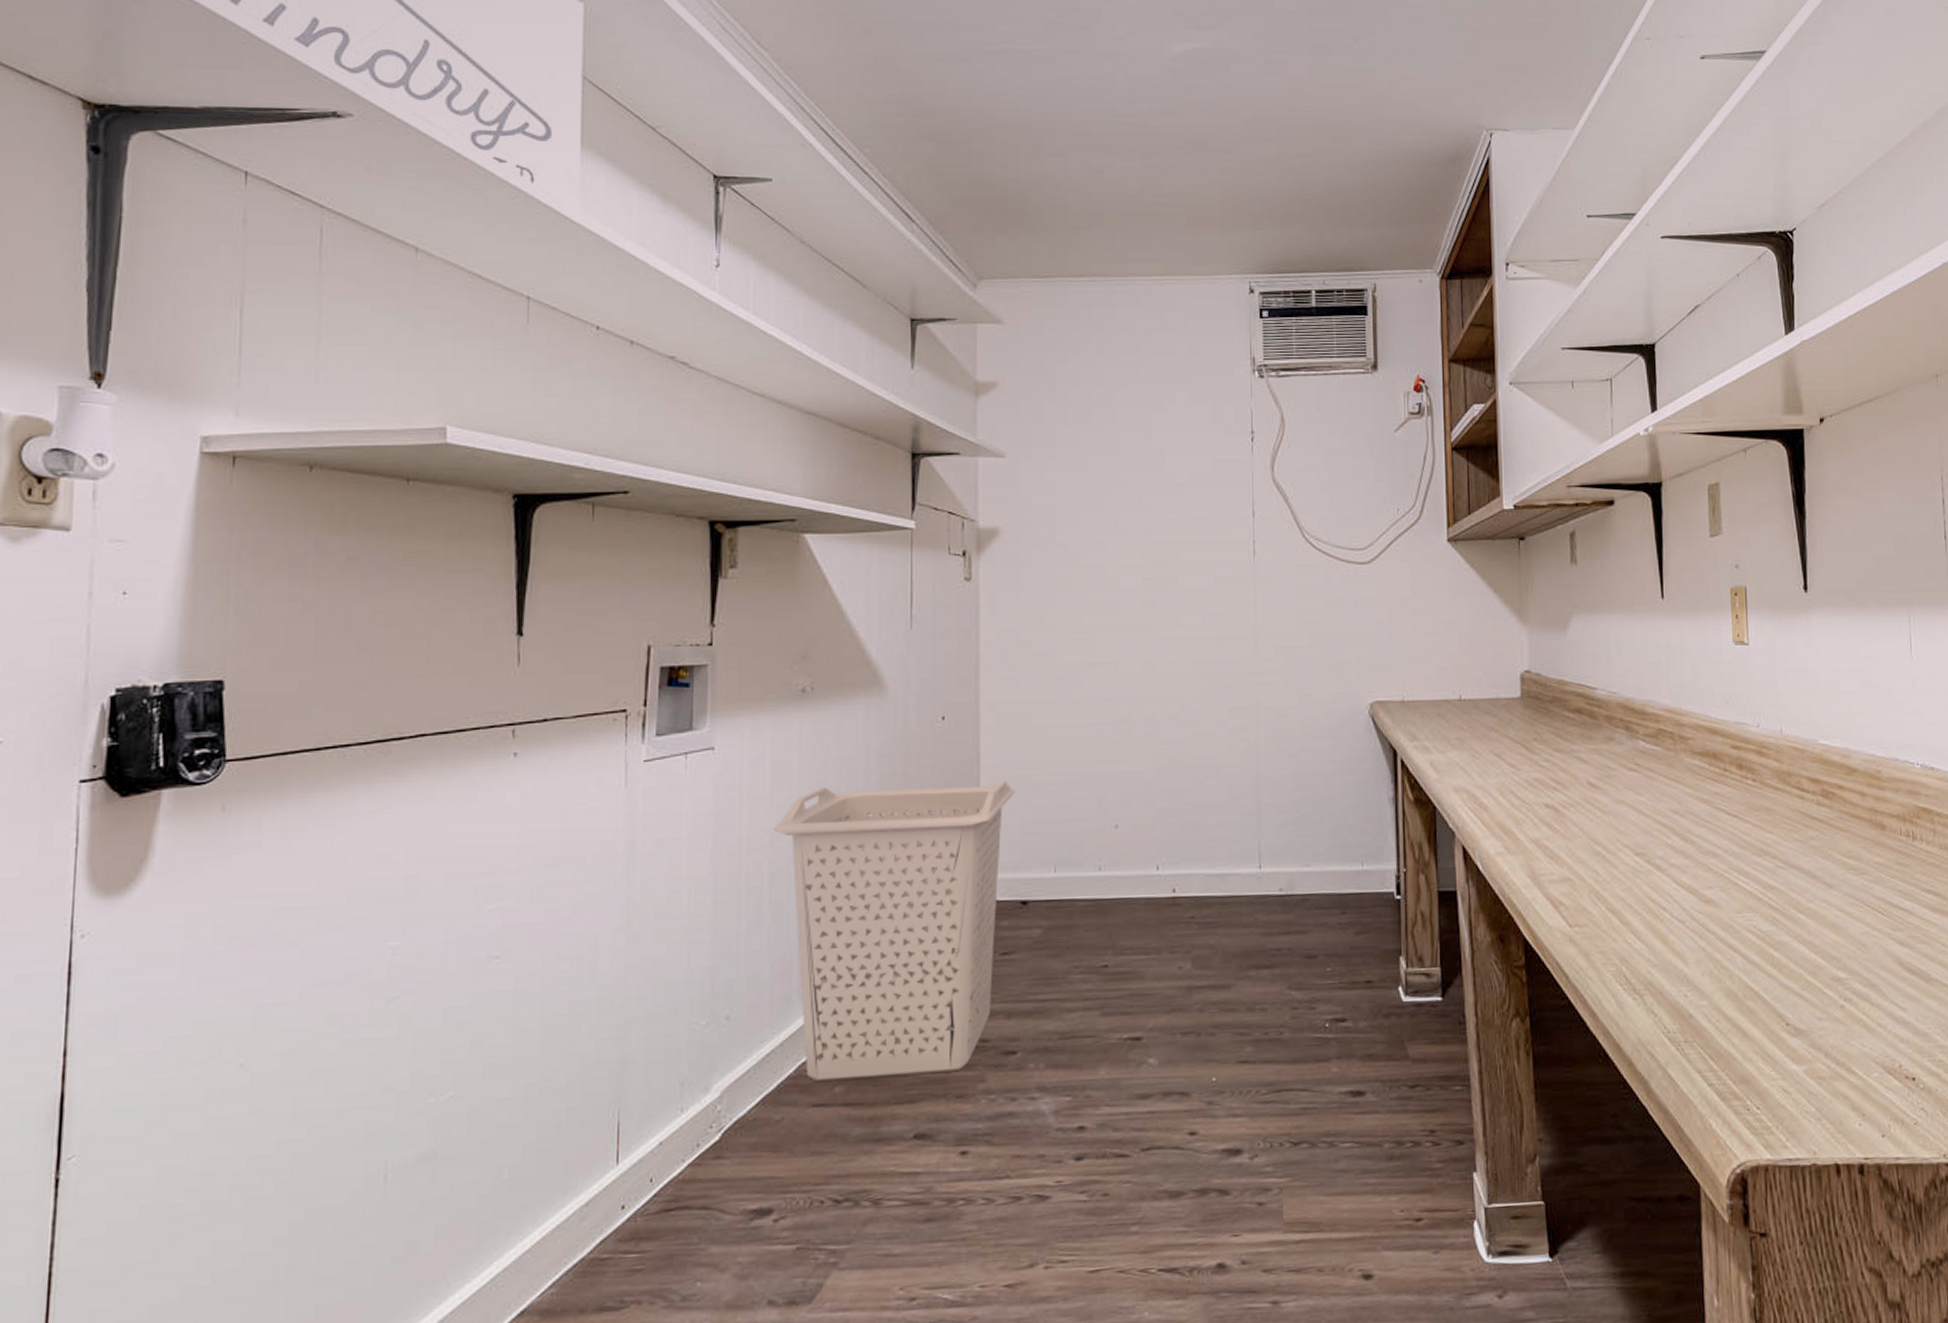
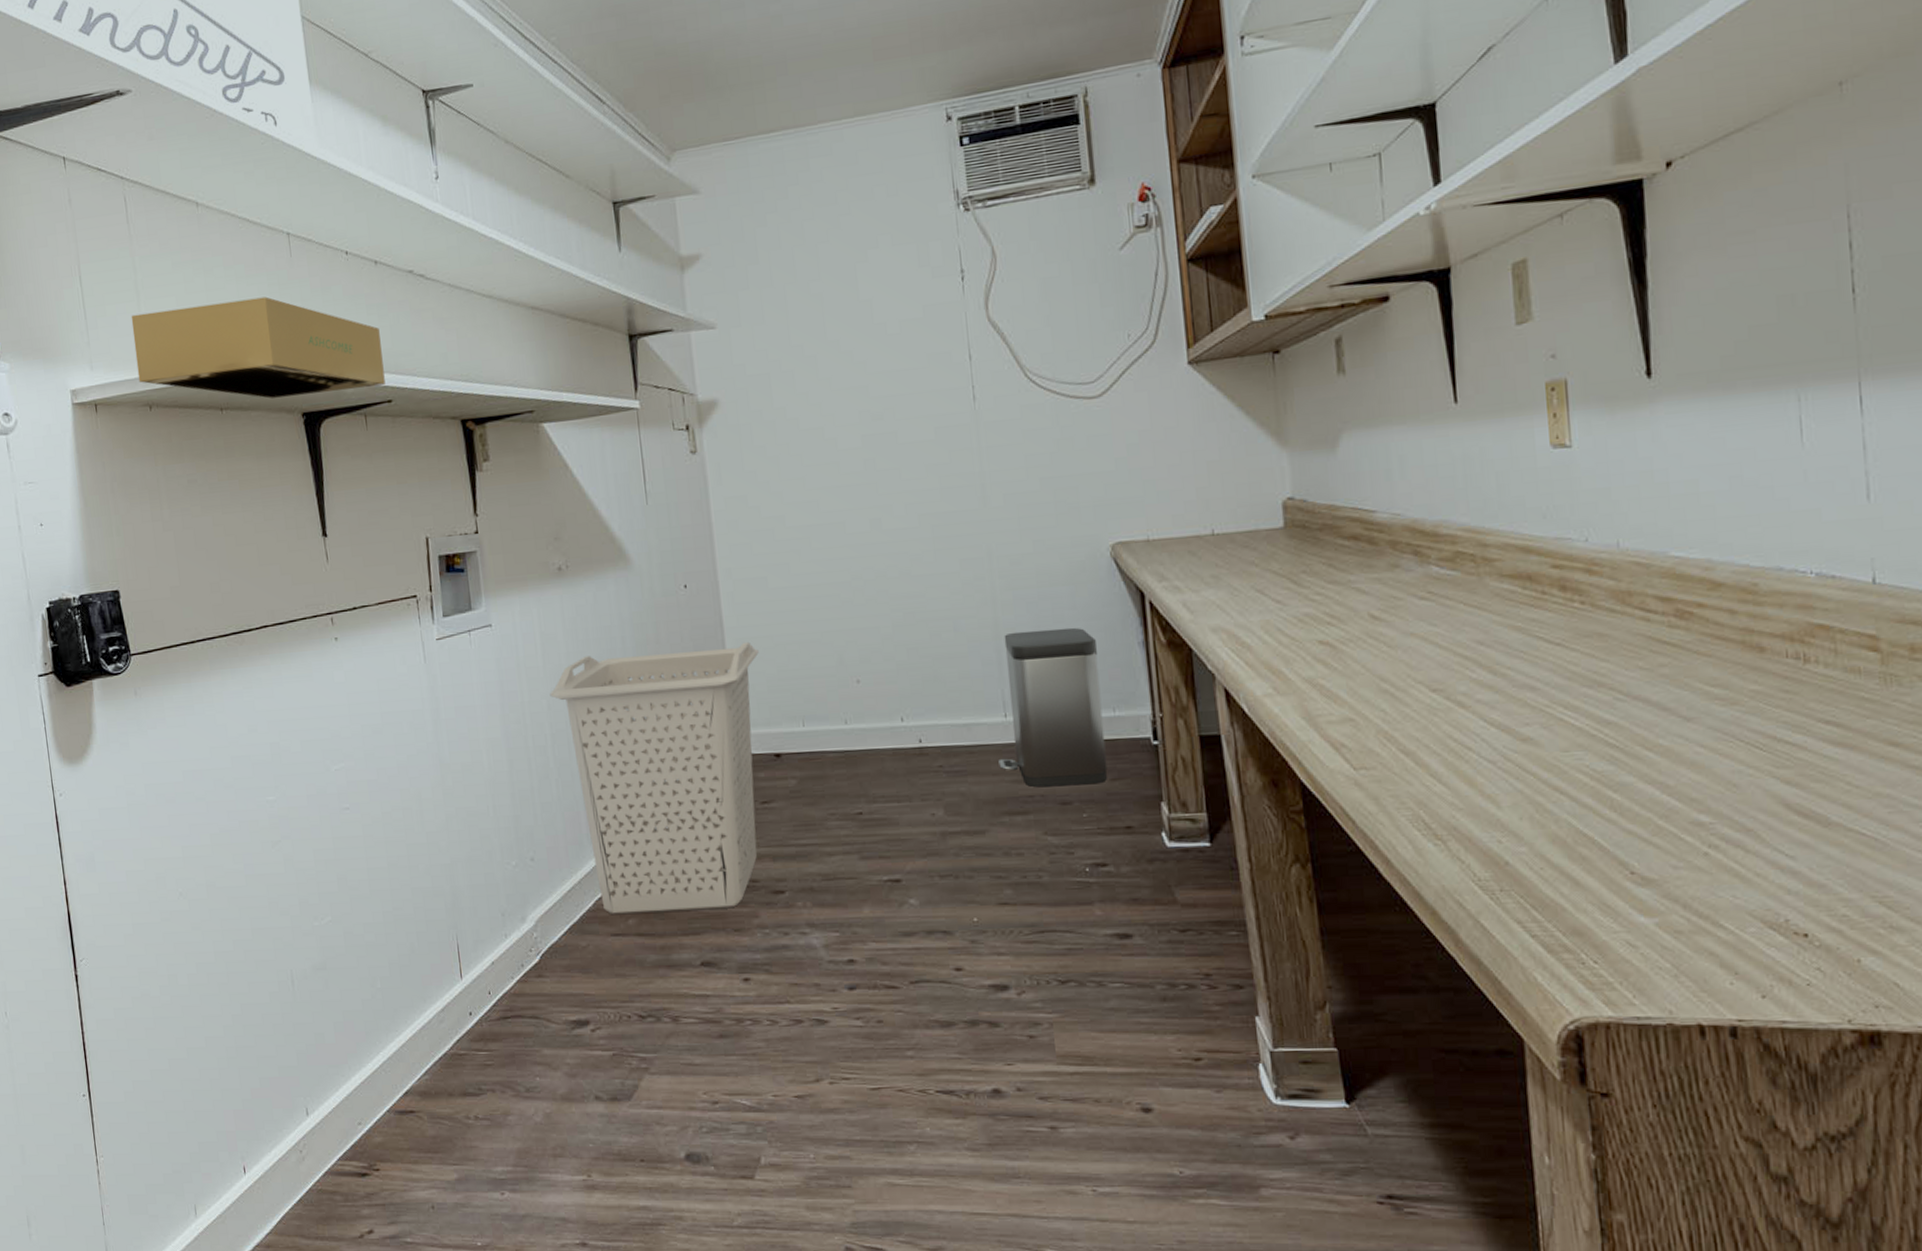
box: none [300,360,625,474] -> present [131,296,385,399]
pedal bin: none [1250,781,1353,941] -> present [998,627,1108,788]

